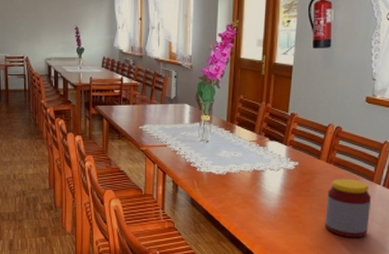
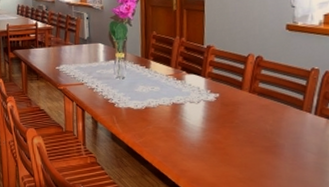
jar: present [325,178,371,238] -> none [253,108,303,169]

